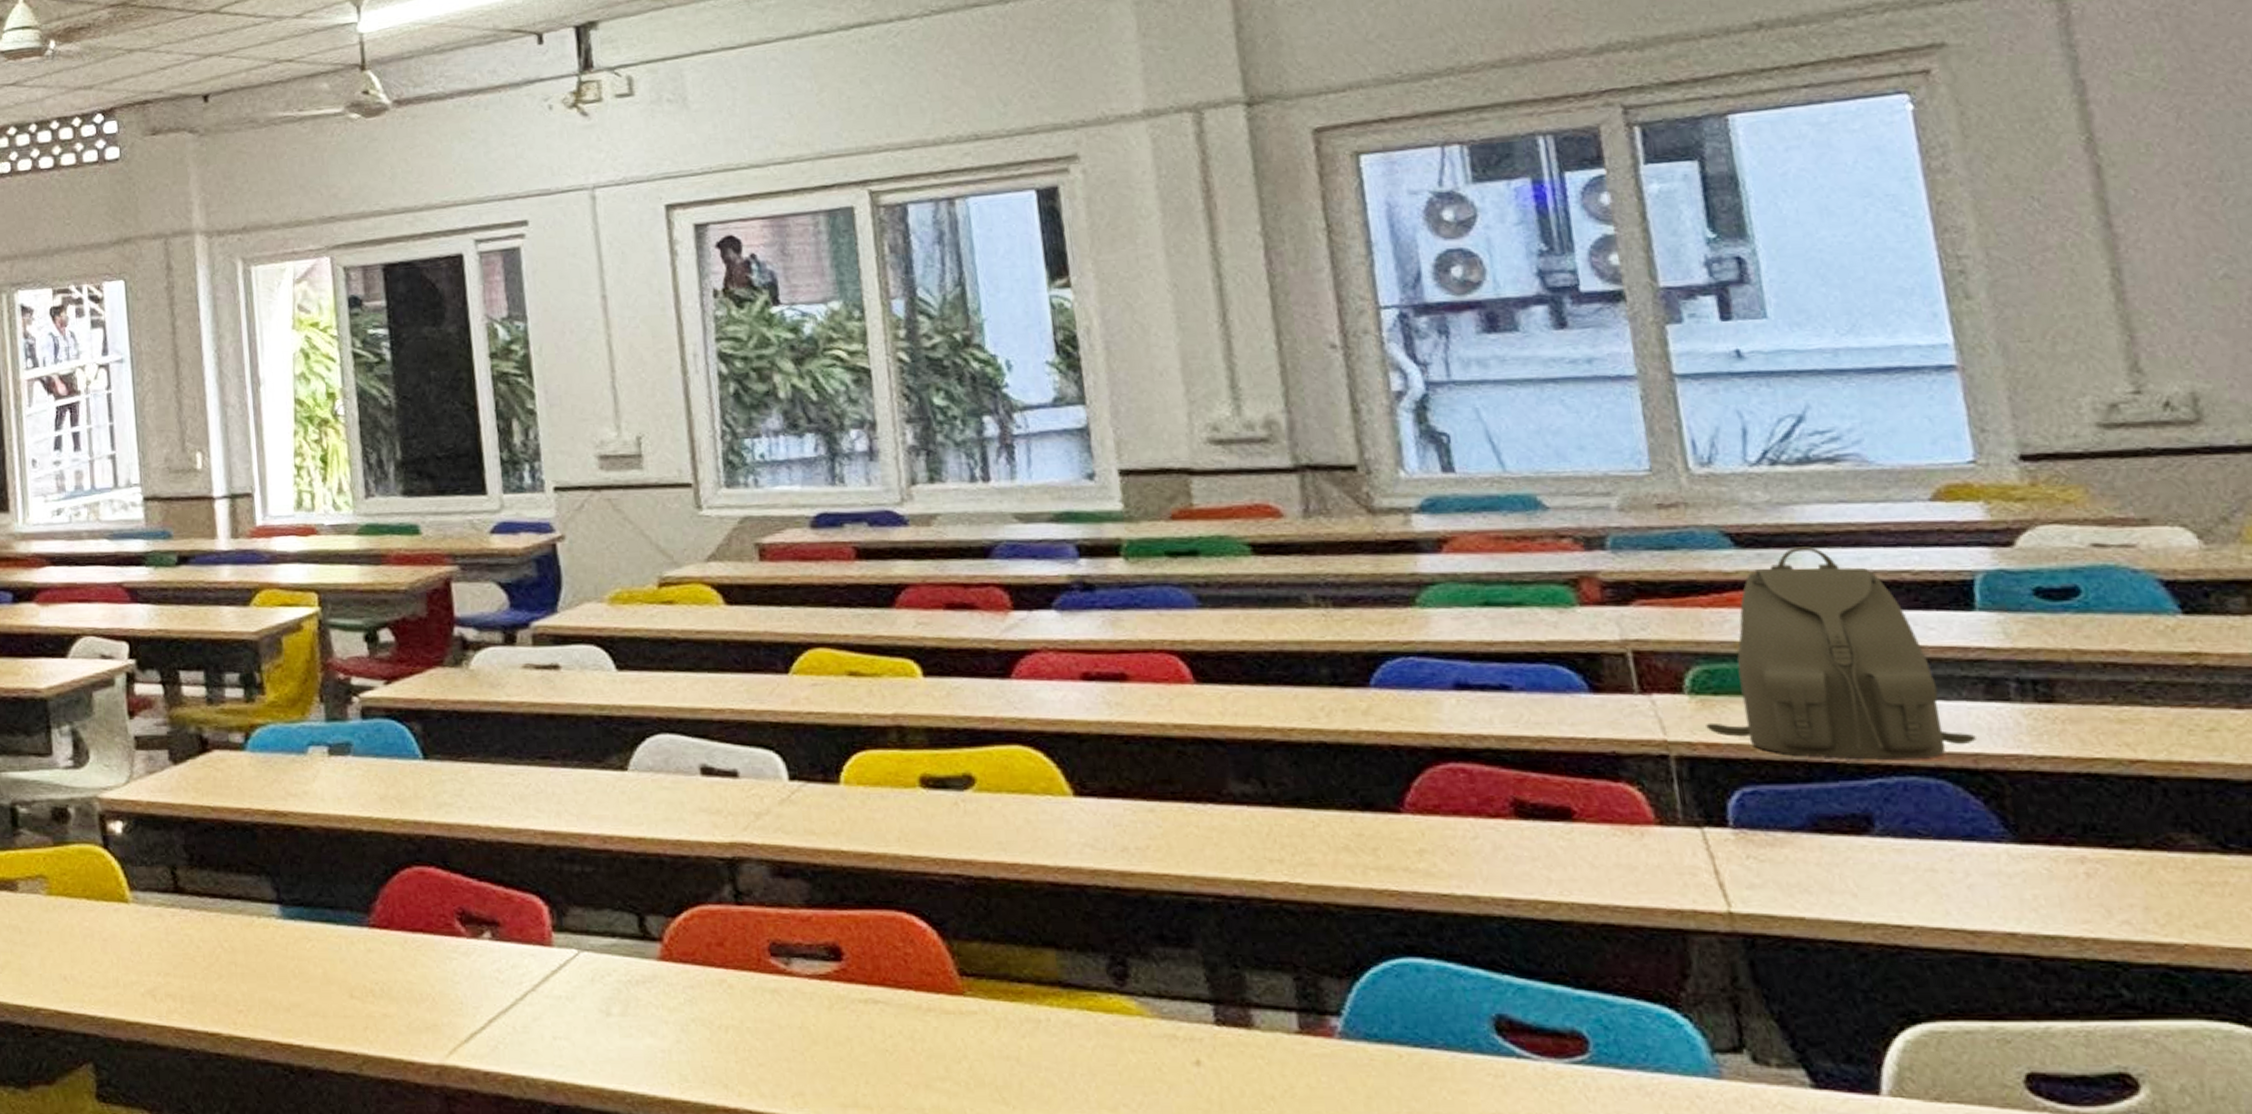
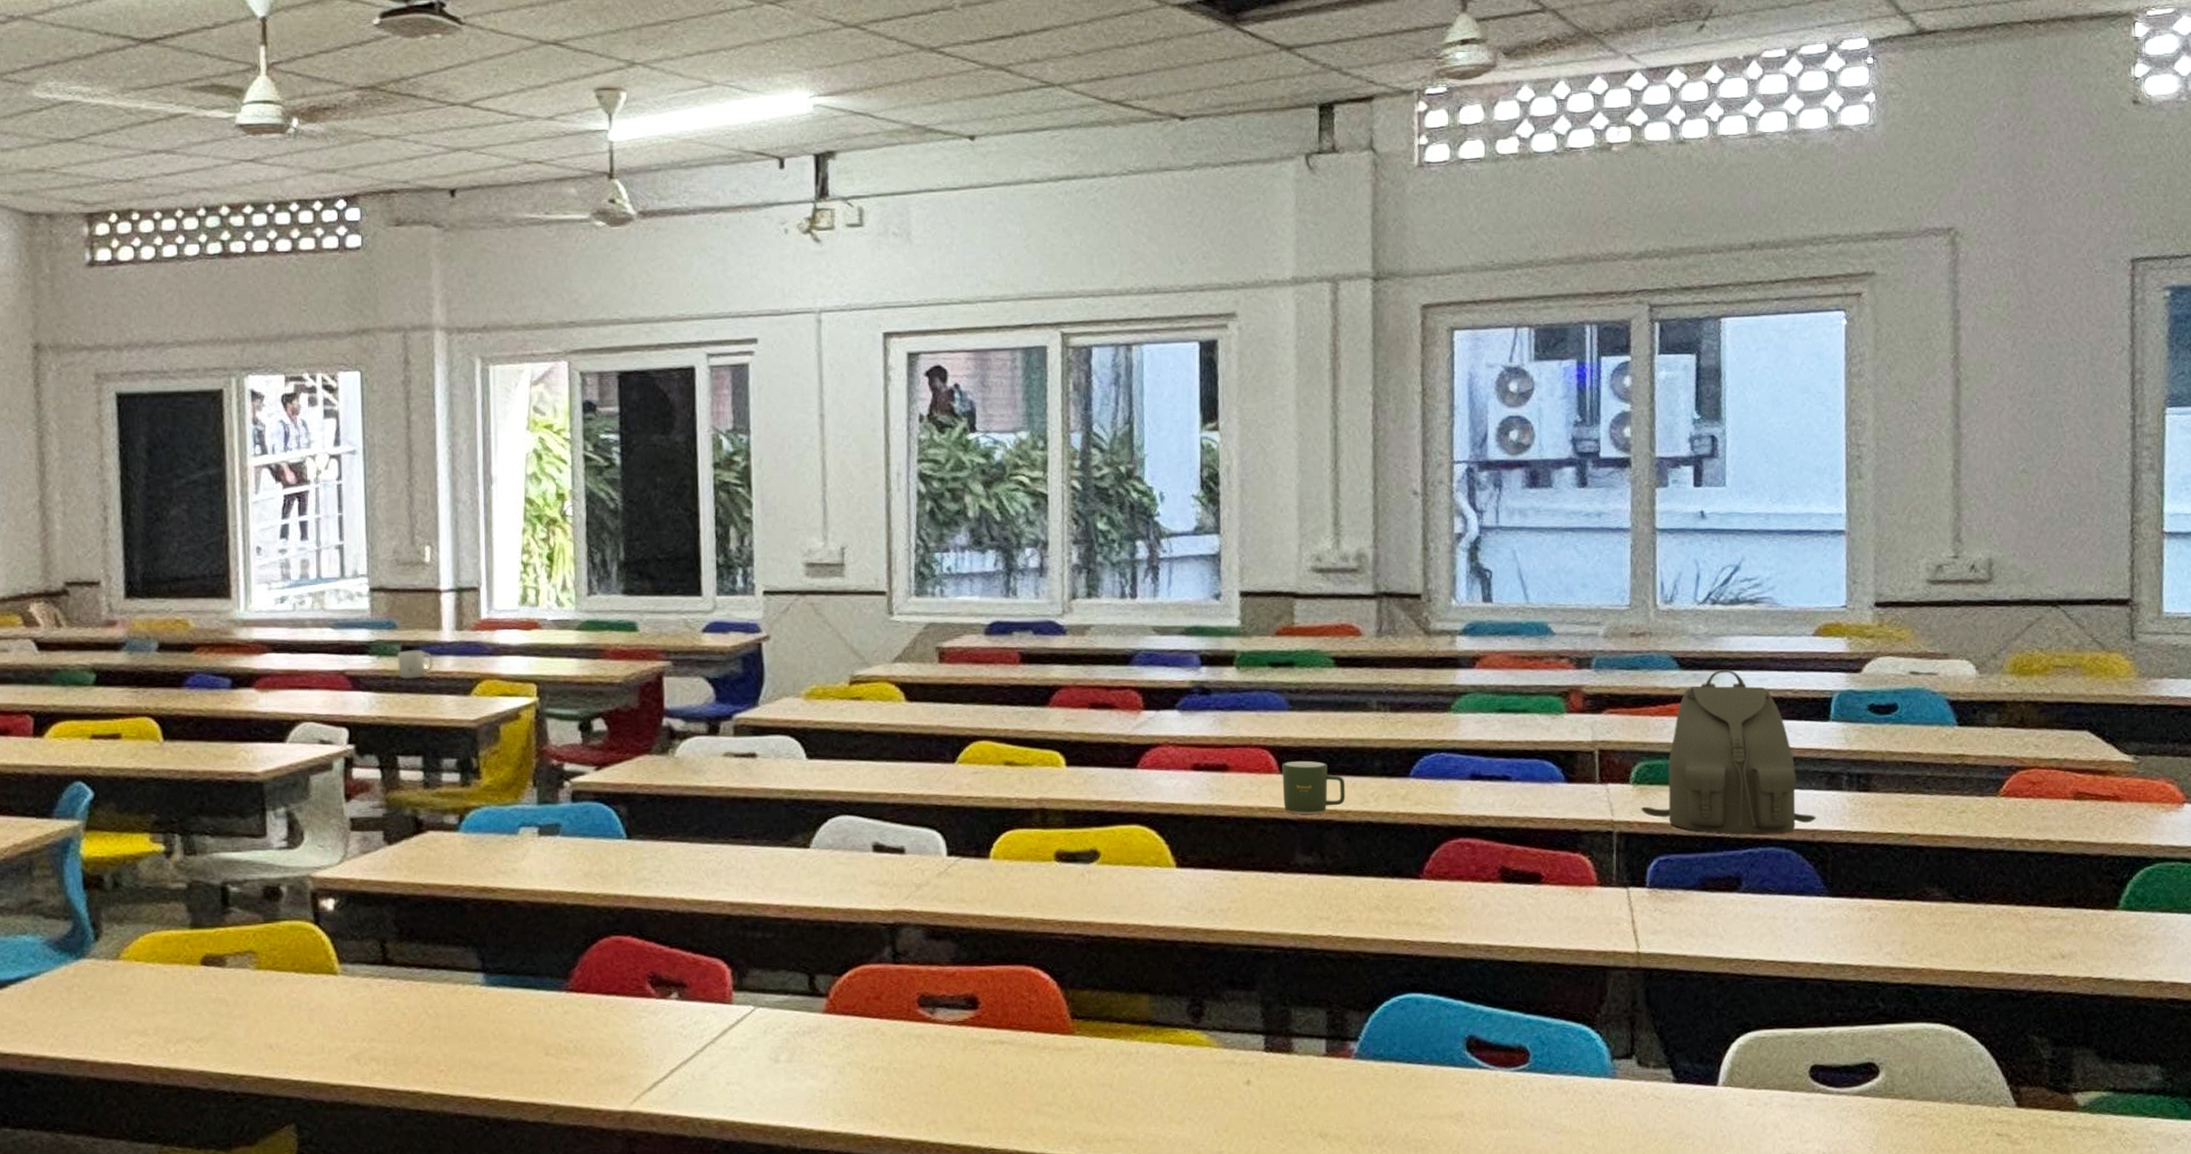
mug: none [174,560,211,591] -> present [398,650,433,680]
mug: none [1197,667,1287,733] -> present [1282,760,1346,814]

